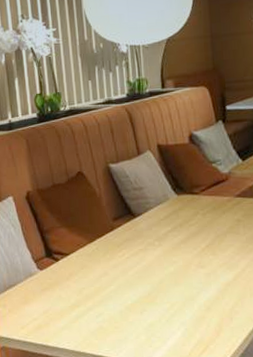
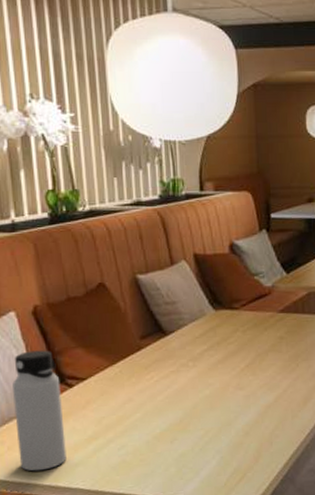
water bottle: none [11,229,55,332] -> present [12,350,67,471]

